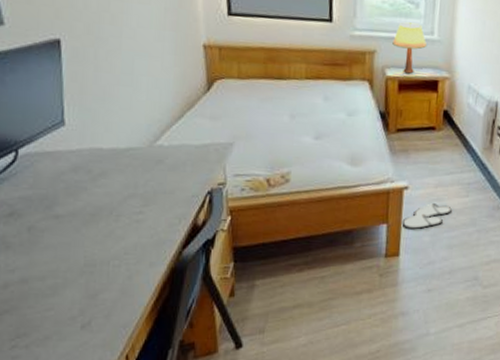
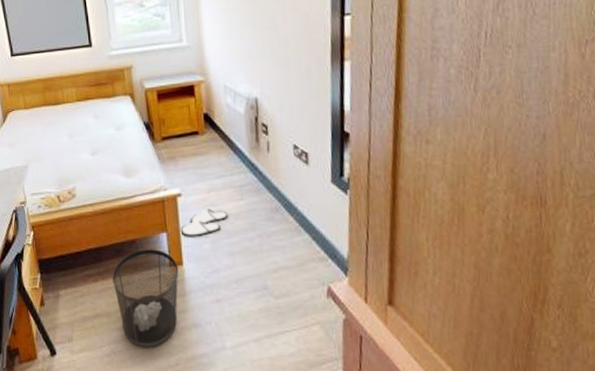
waste bin: none [320,239,395,337] -> present [112,249,179,349]
table lamp: present [392,22,428,74] -> none [146,34,178,83]

